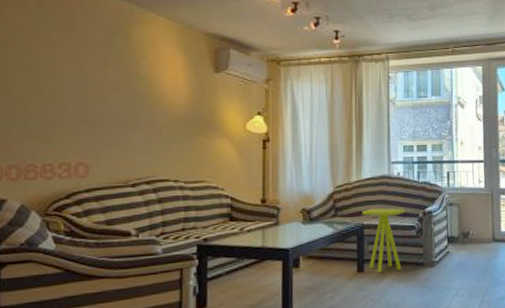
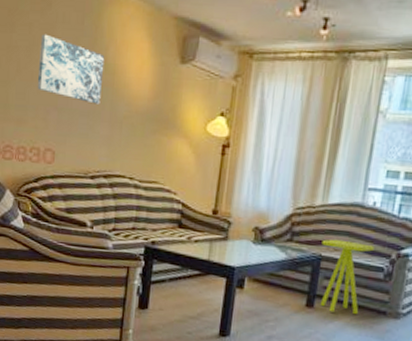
wall art: none [63,52,137,115] -> present [37,33,105,105]

